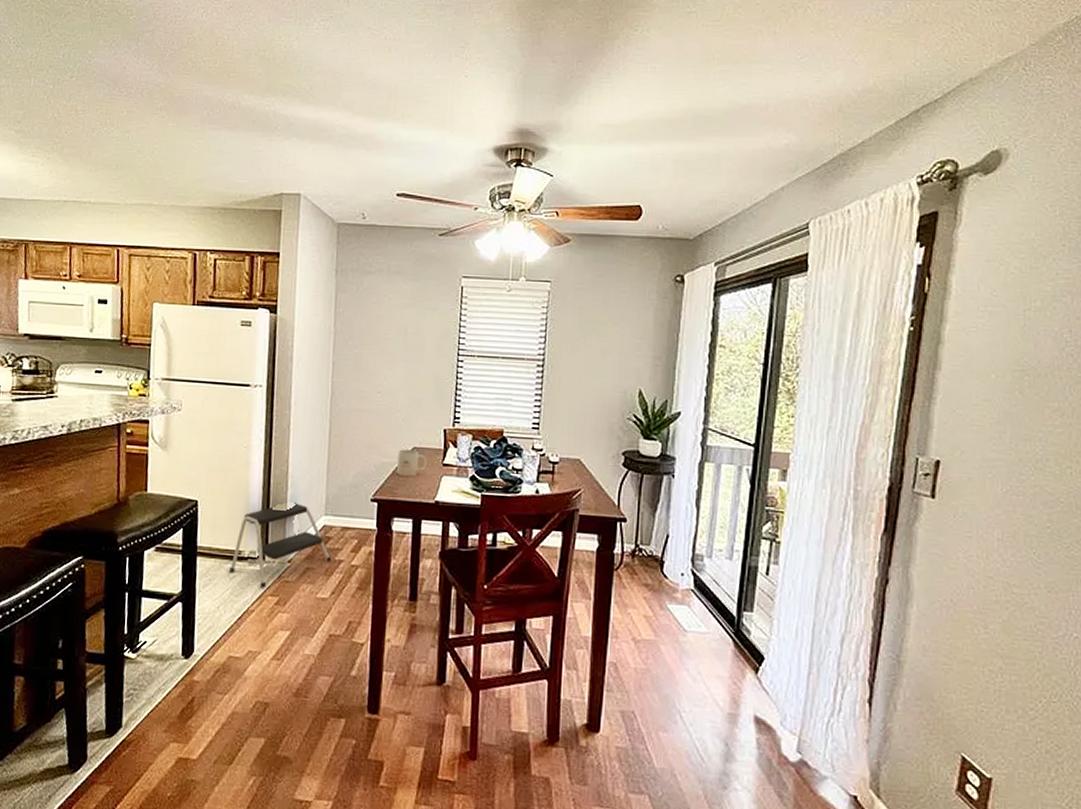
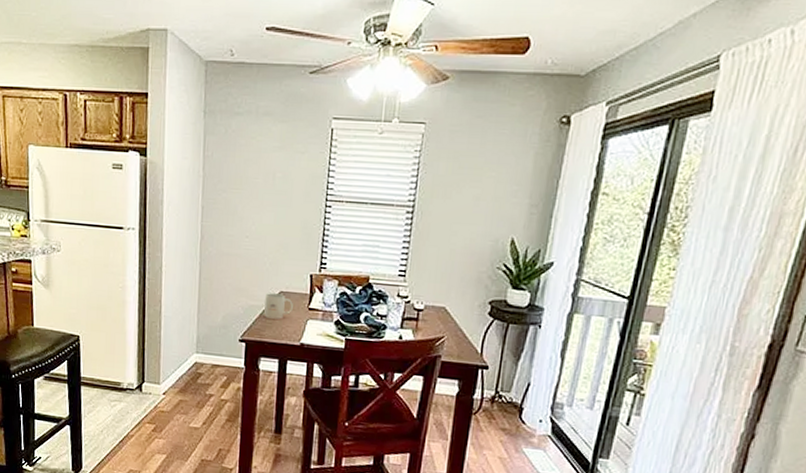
step stool: present [229,502,332,588] -> none [110,340,203,416]

